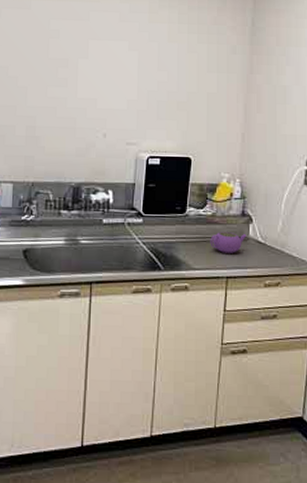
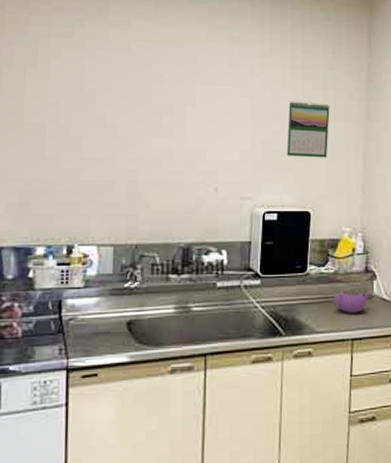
calendar: none [171,54,213,108] -> present [286,100,330,158]

